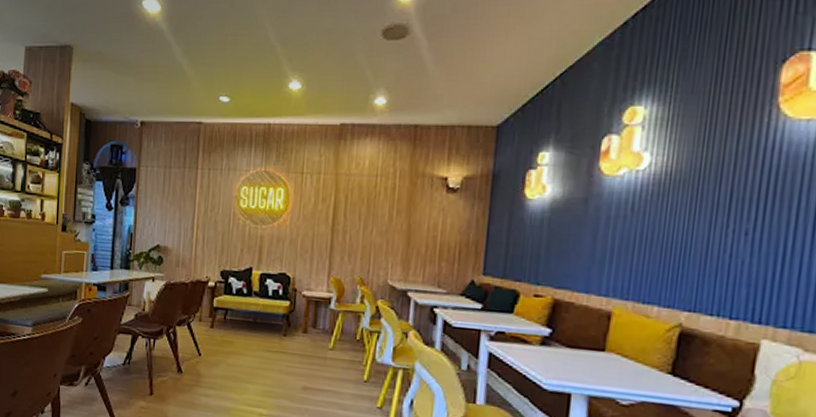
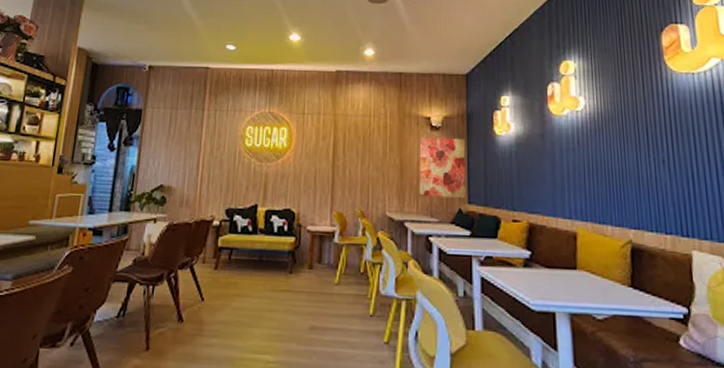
wall art: none [426,200,487,270] -> present [419,137,465,199]

